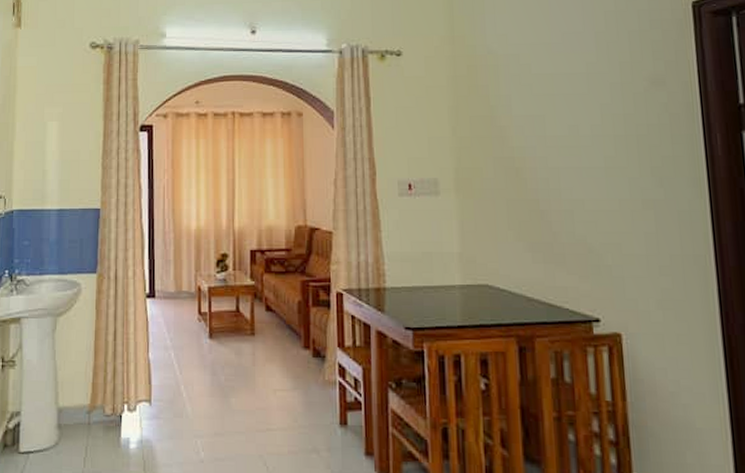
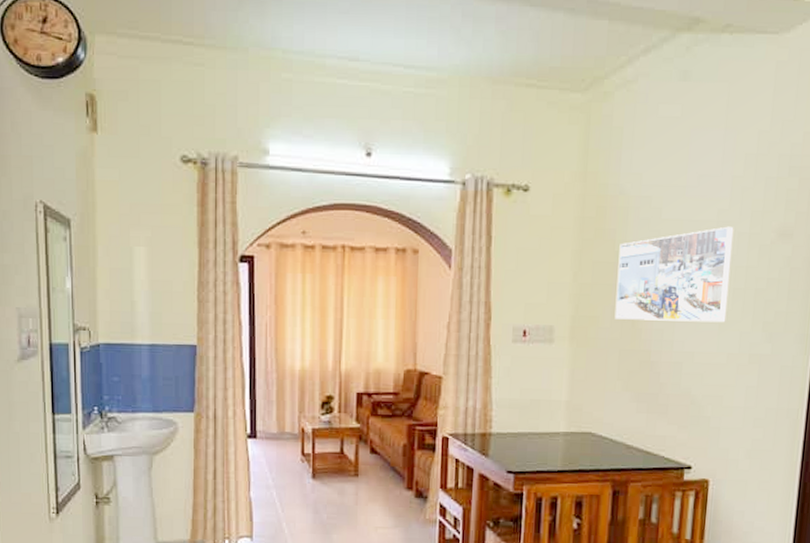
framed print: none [494,77,612,170] -> present [614,226,734,323]

